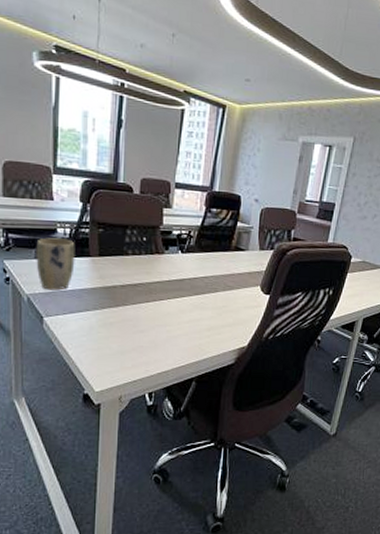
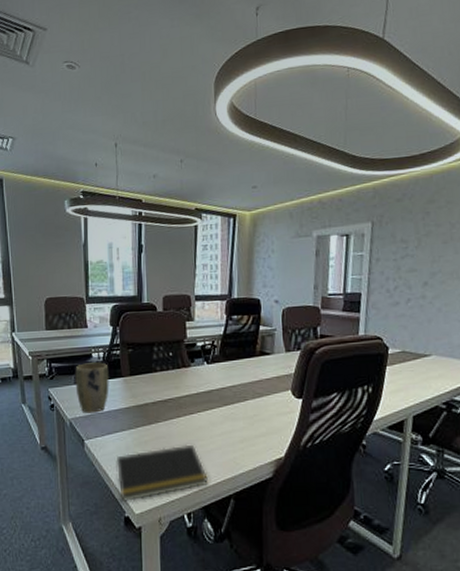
notepad: none [77,328,173,381] -> present [116,444,209,503]

